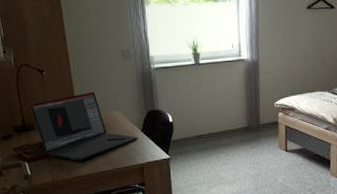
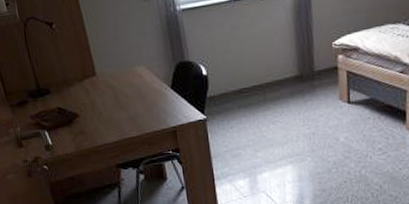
laptop: present [31,92,138,161] -> none [43,44,168,127]

